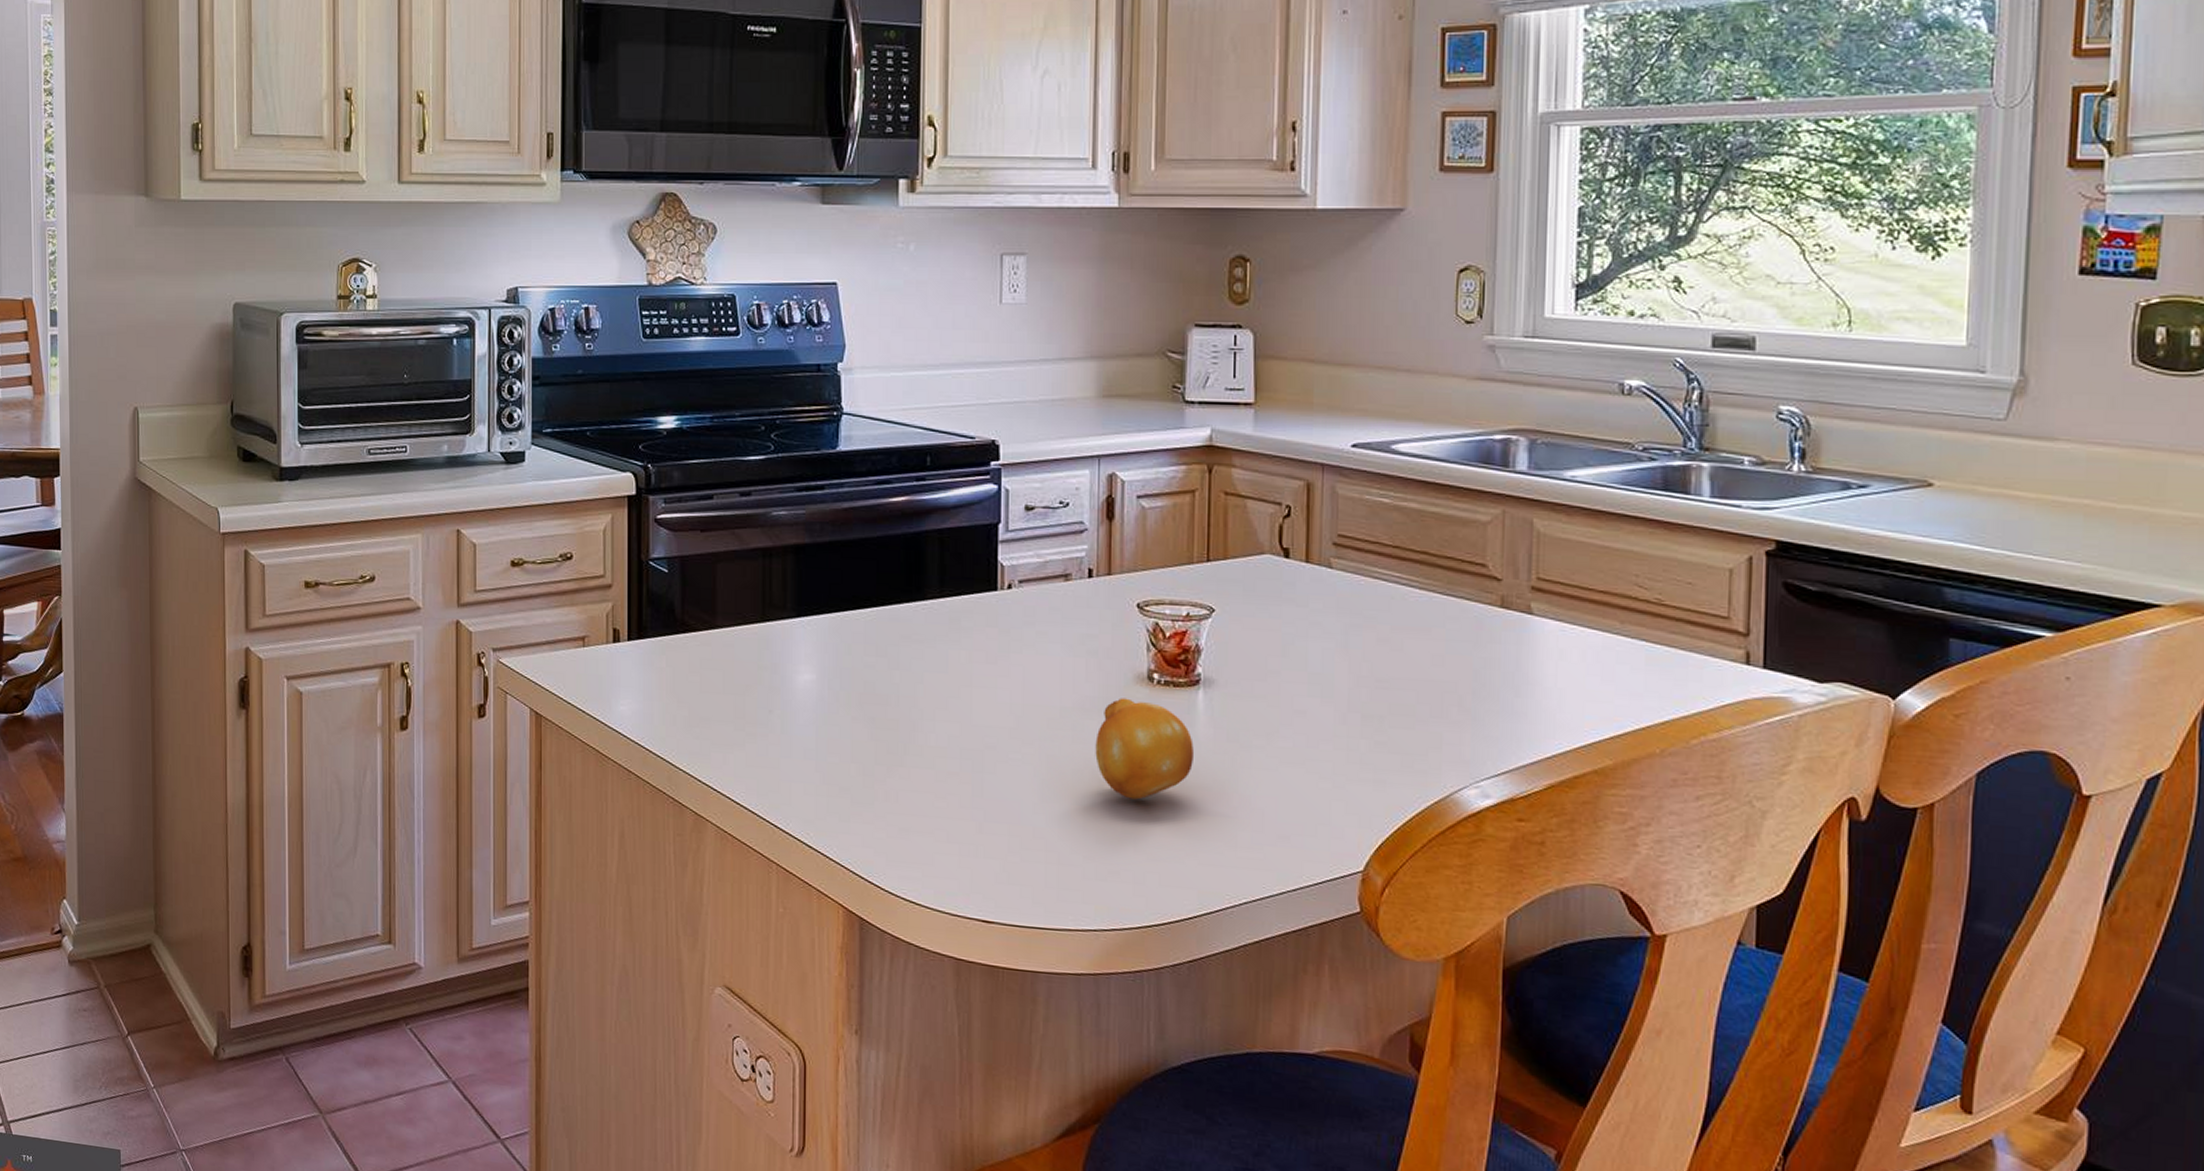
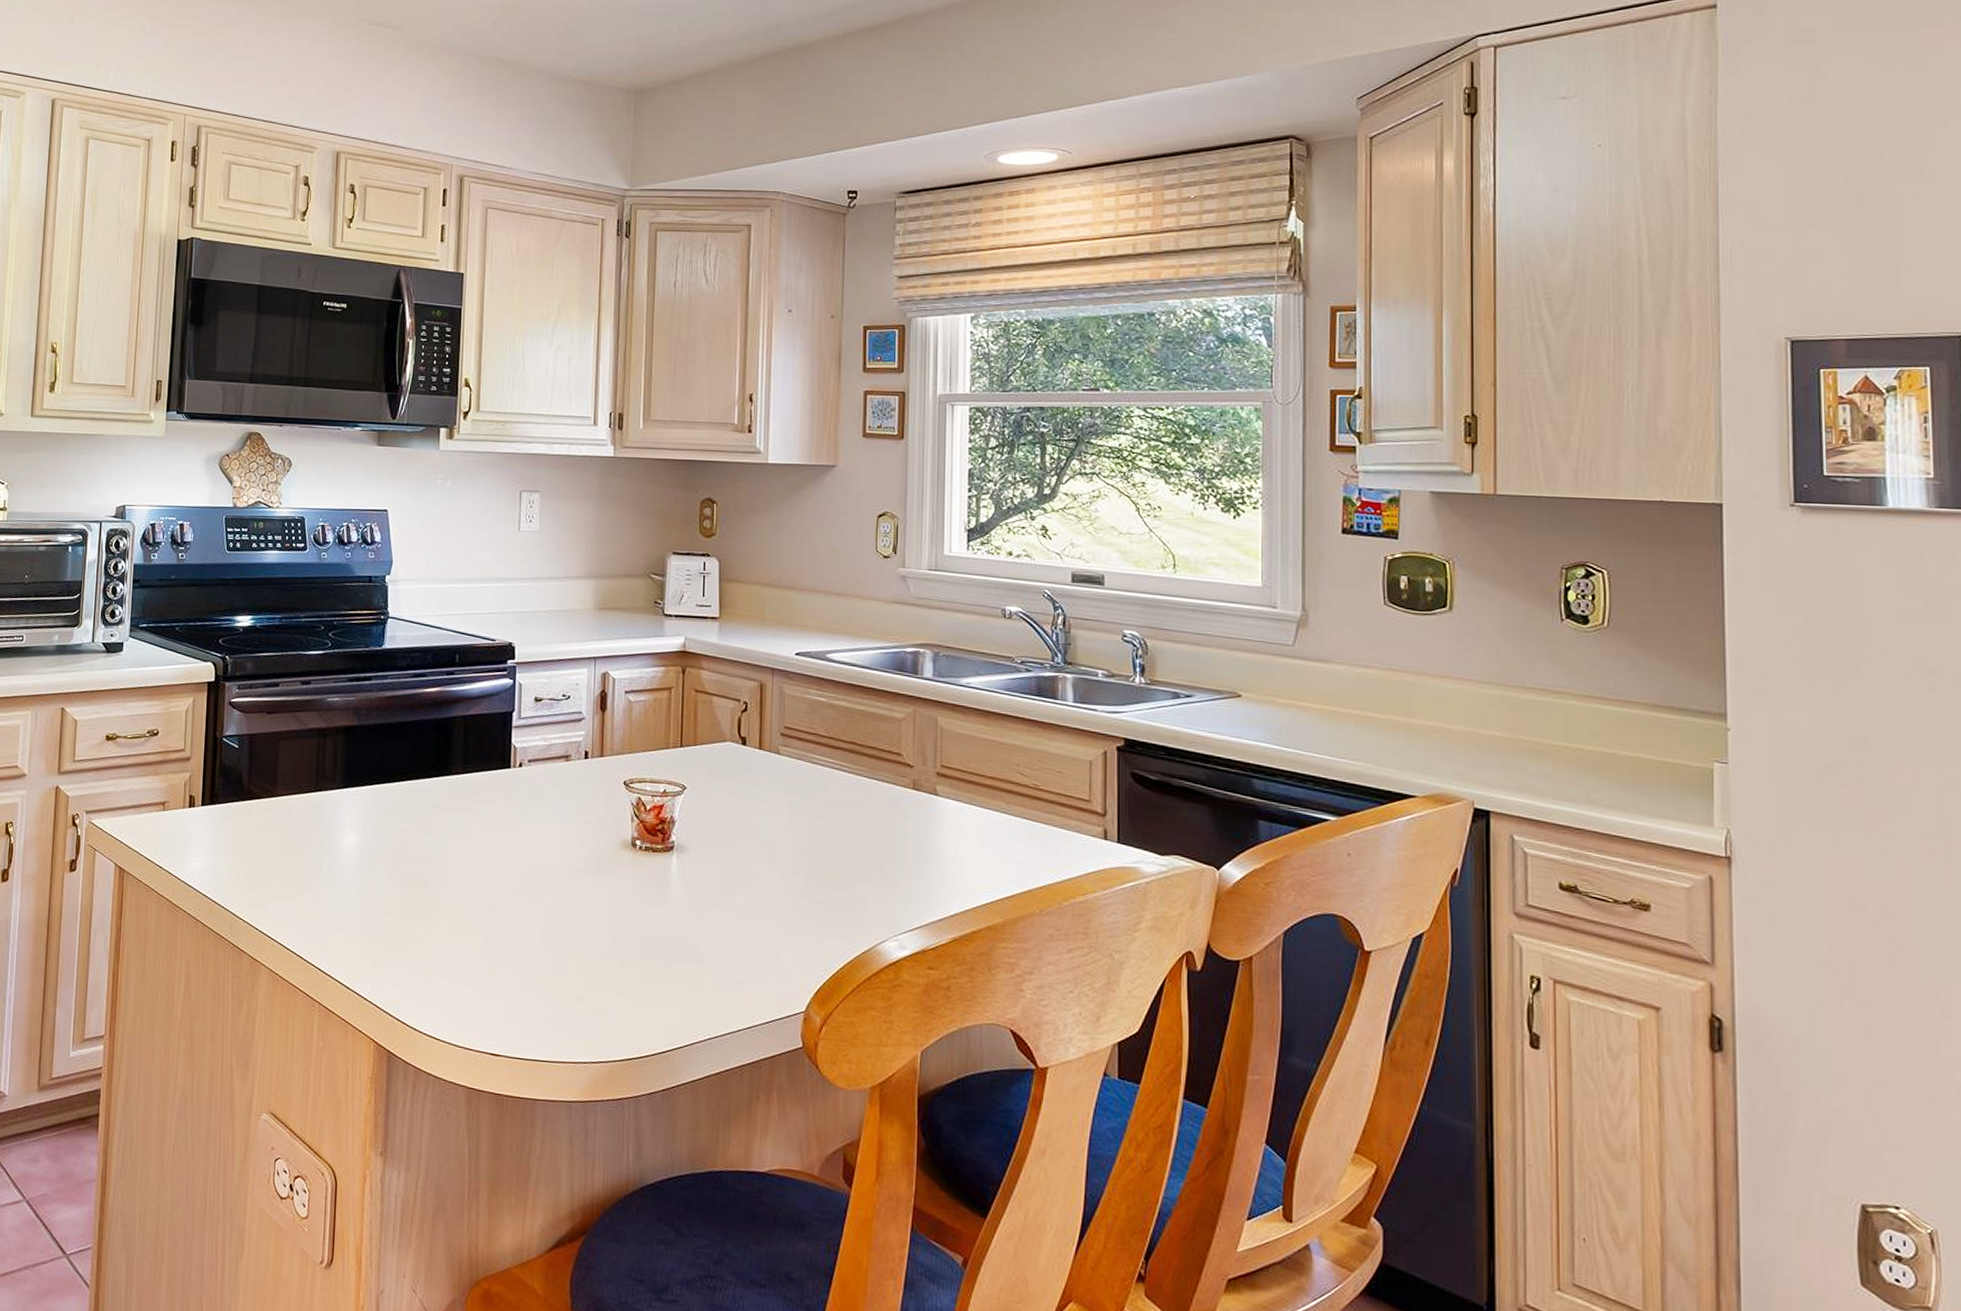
fruit: present [1095,698,1194,800] -> none [588,861,668,949]

